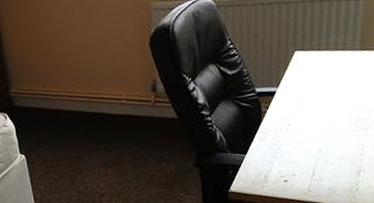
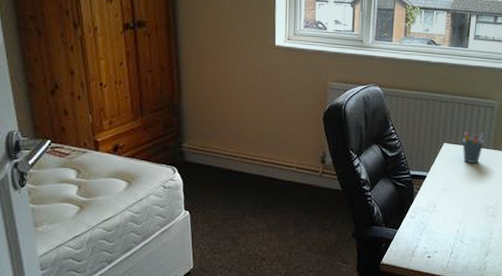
pen holder: none [319,31,347,71] -> present [462,131,484,163]

